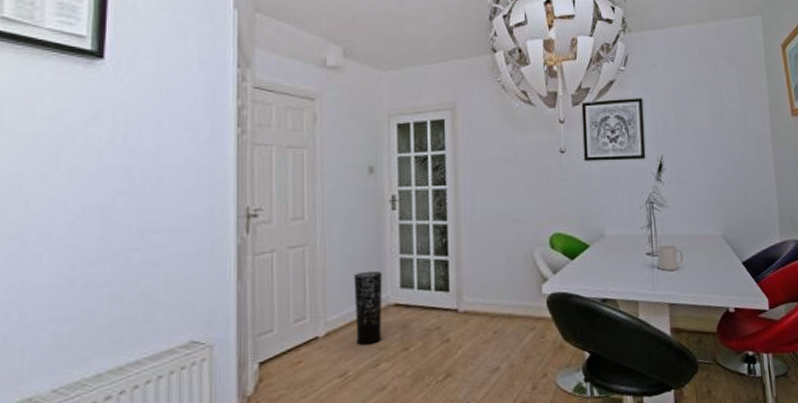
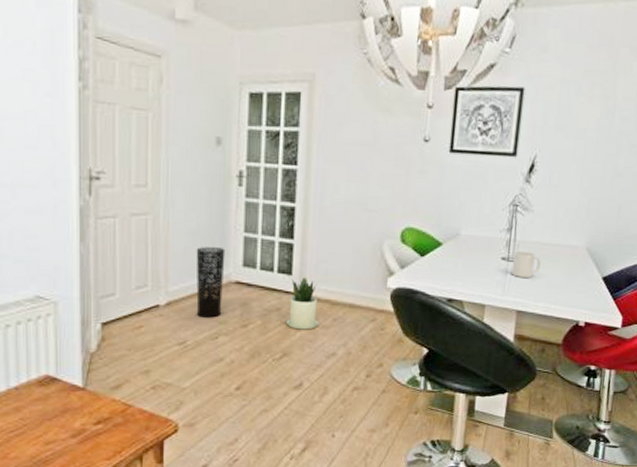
planter: none [446,292,480,347] -> present [286,277,319,330]

